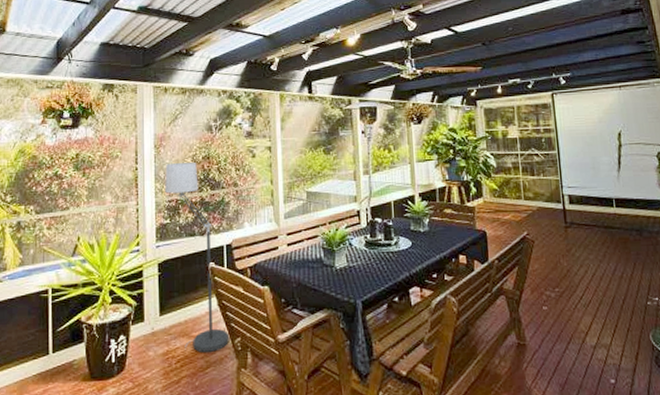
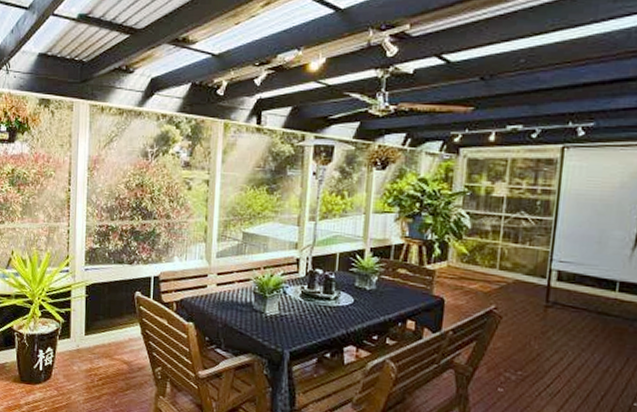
floor lamp: present [165,163,230,352] -> none [96,188,151,376]

